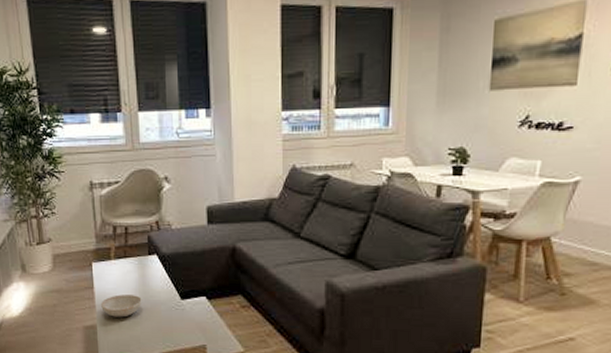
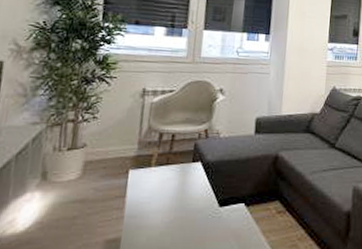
bowl: present [101,294,142,318] -> none [130,203,178,228]

